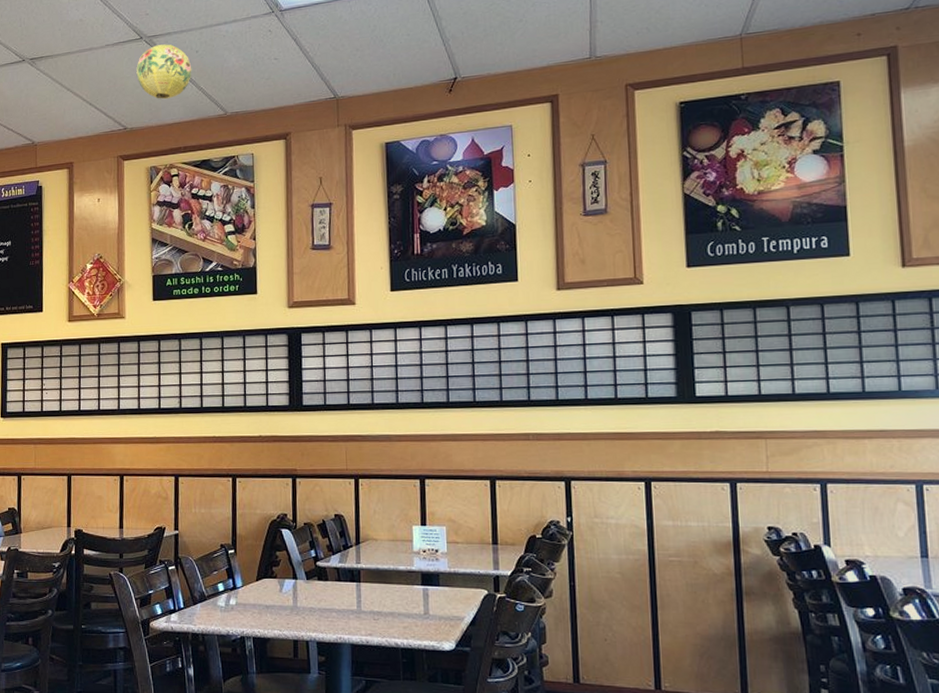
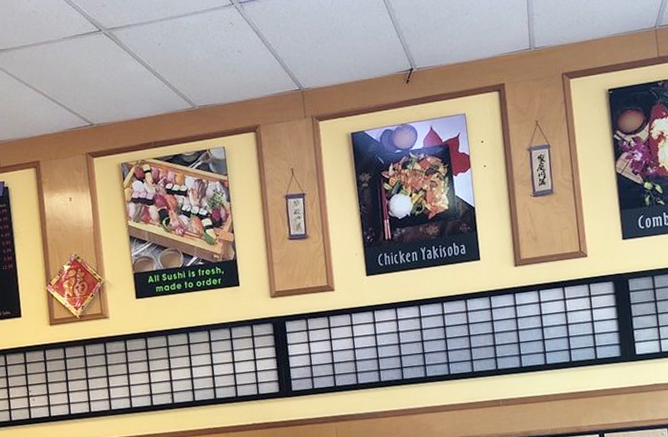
paper lantern: present [136,44,192,100] -> none [97,36,156,94]

